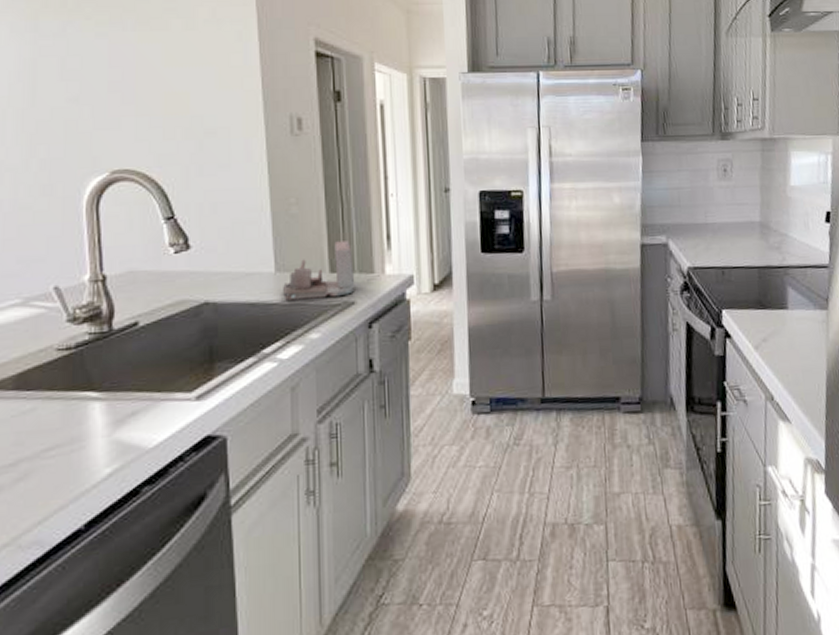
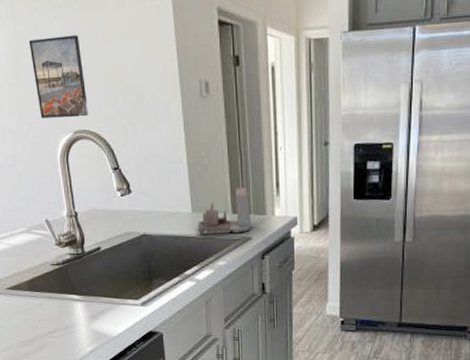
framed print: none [54,56,135,154] -> present [28,34,89,119]

